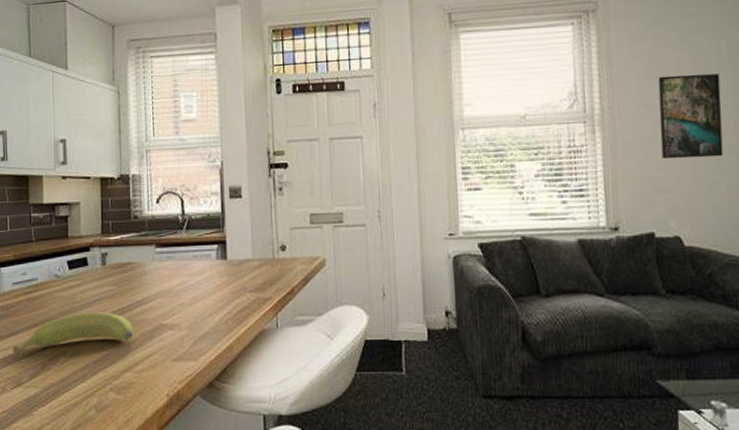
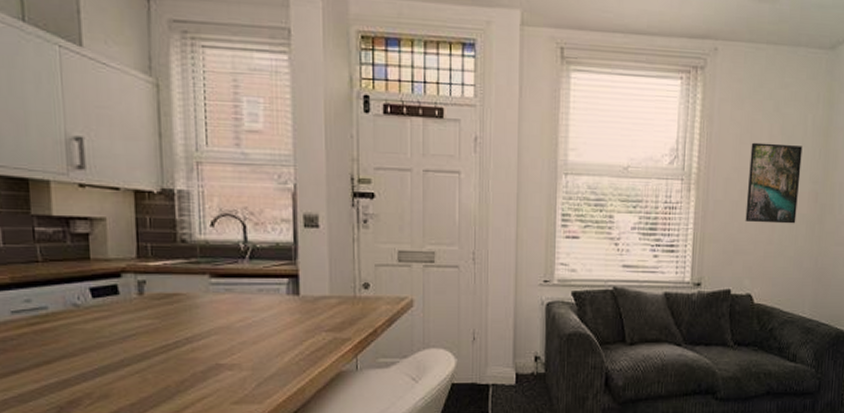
banana: present [12,312,134,355] -> none [14,349,182,396]

